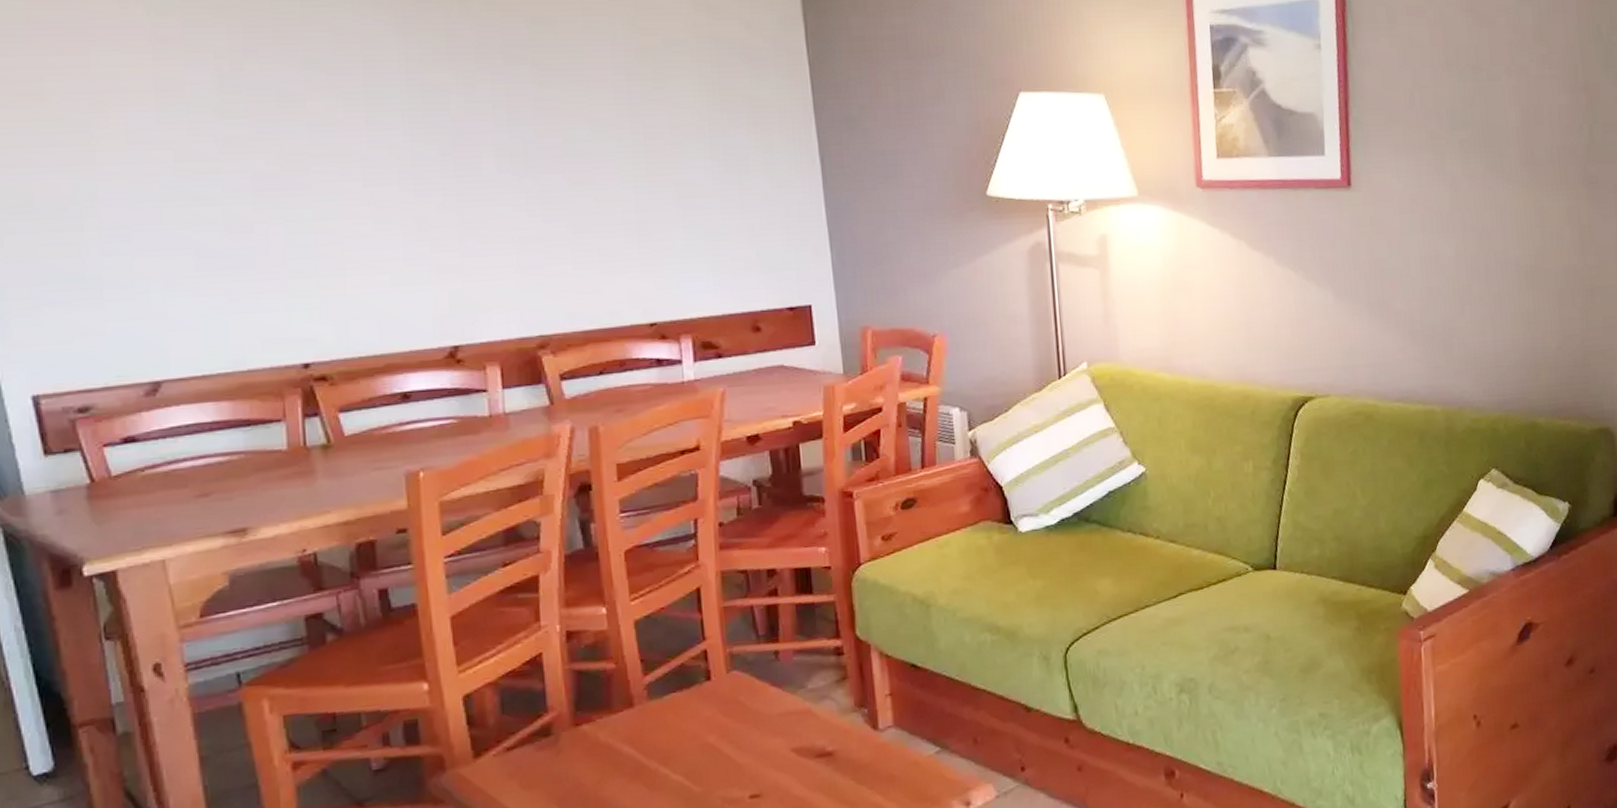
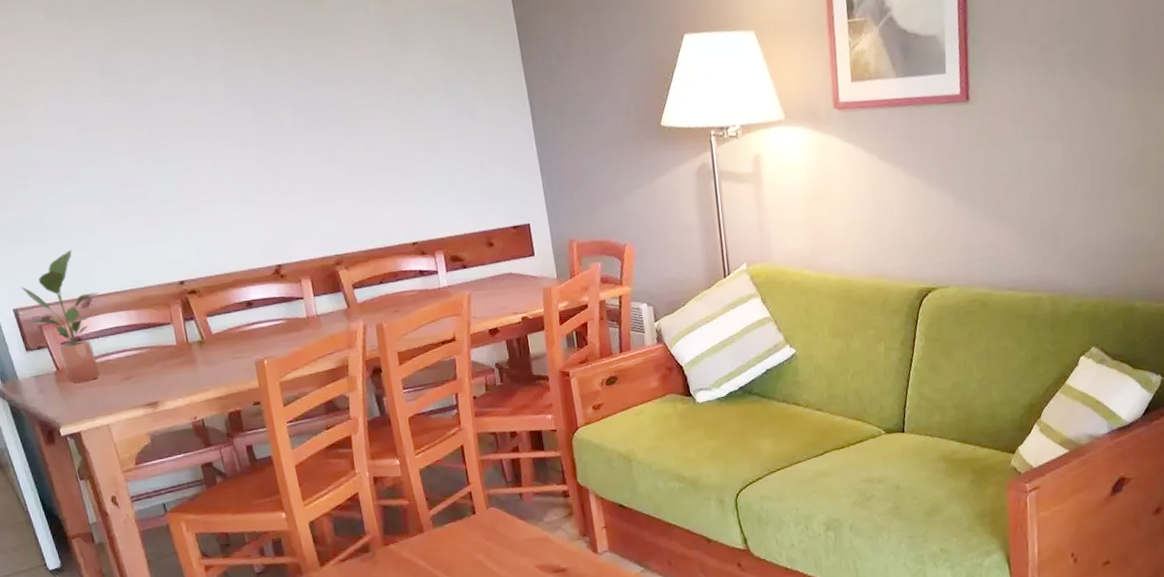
potted plant: none [49,317,176,501] -> present [20,250,101,383]

